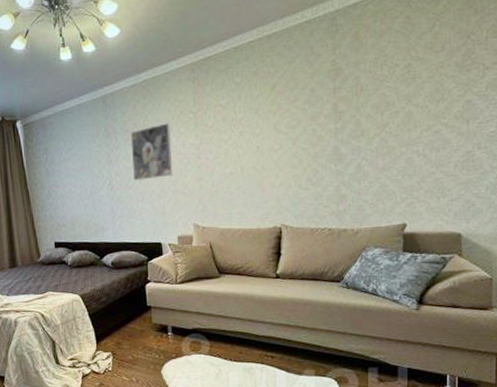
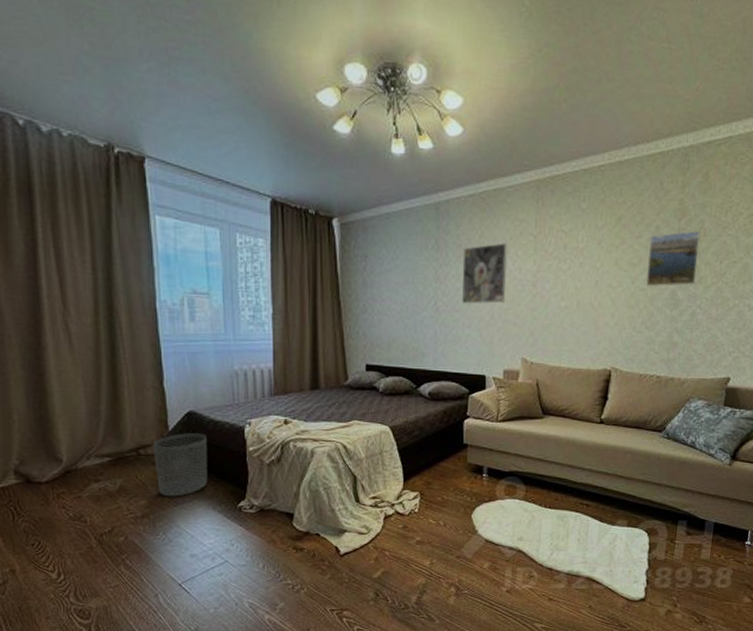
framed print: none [306,87,358,146] -> present [646,231,700,287]

